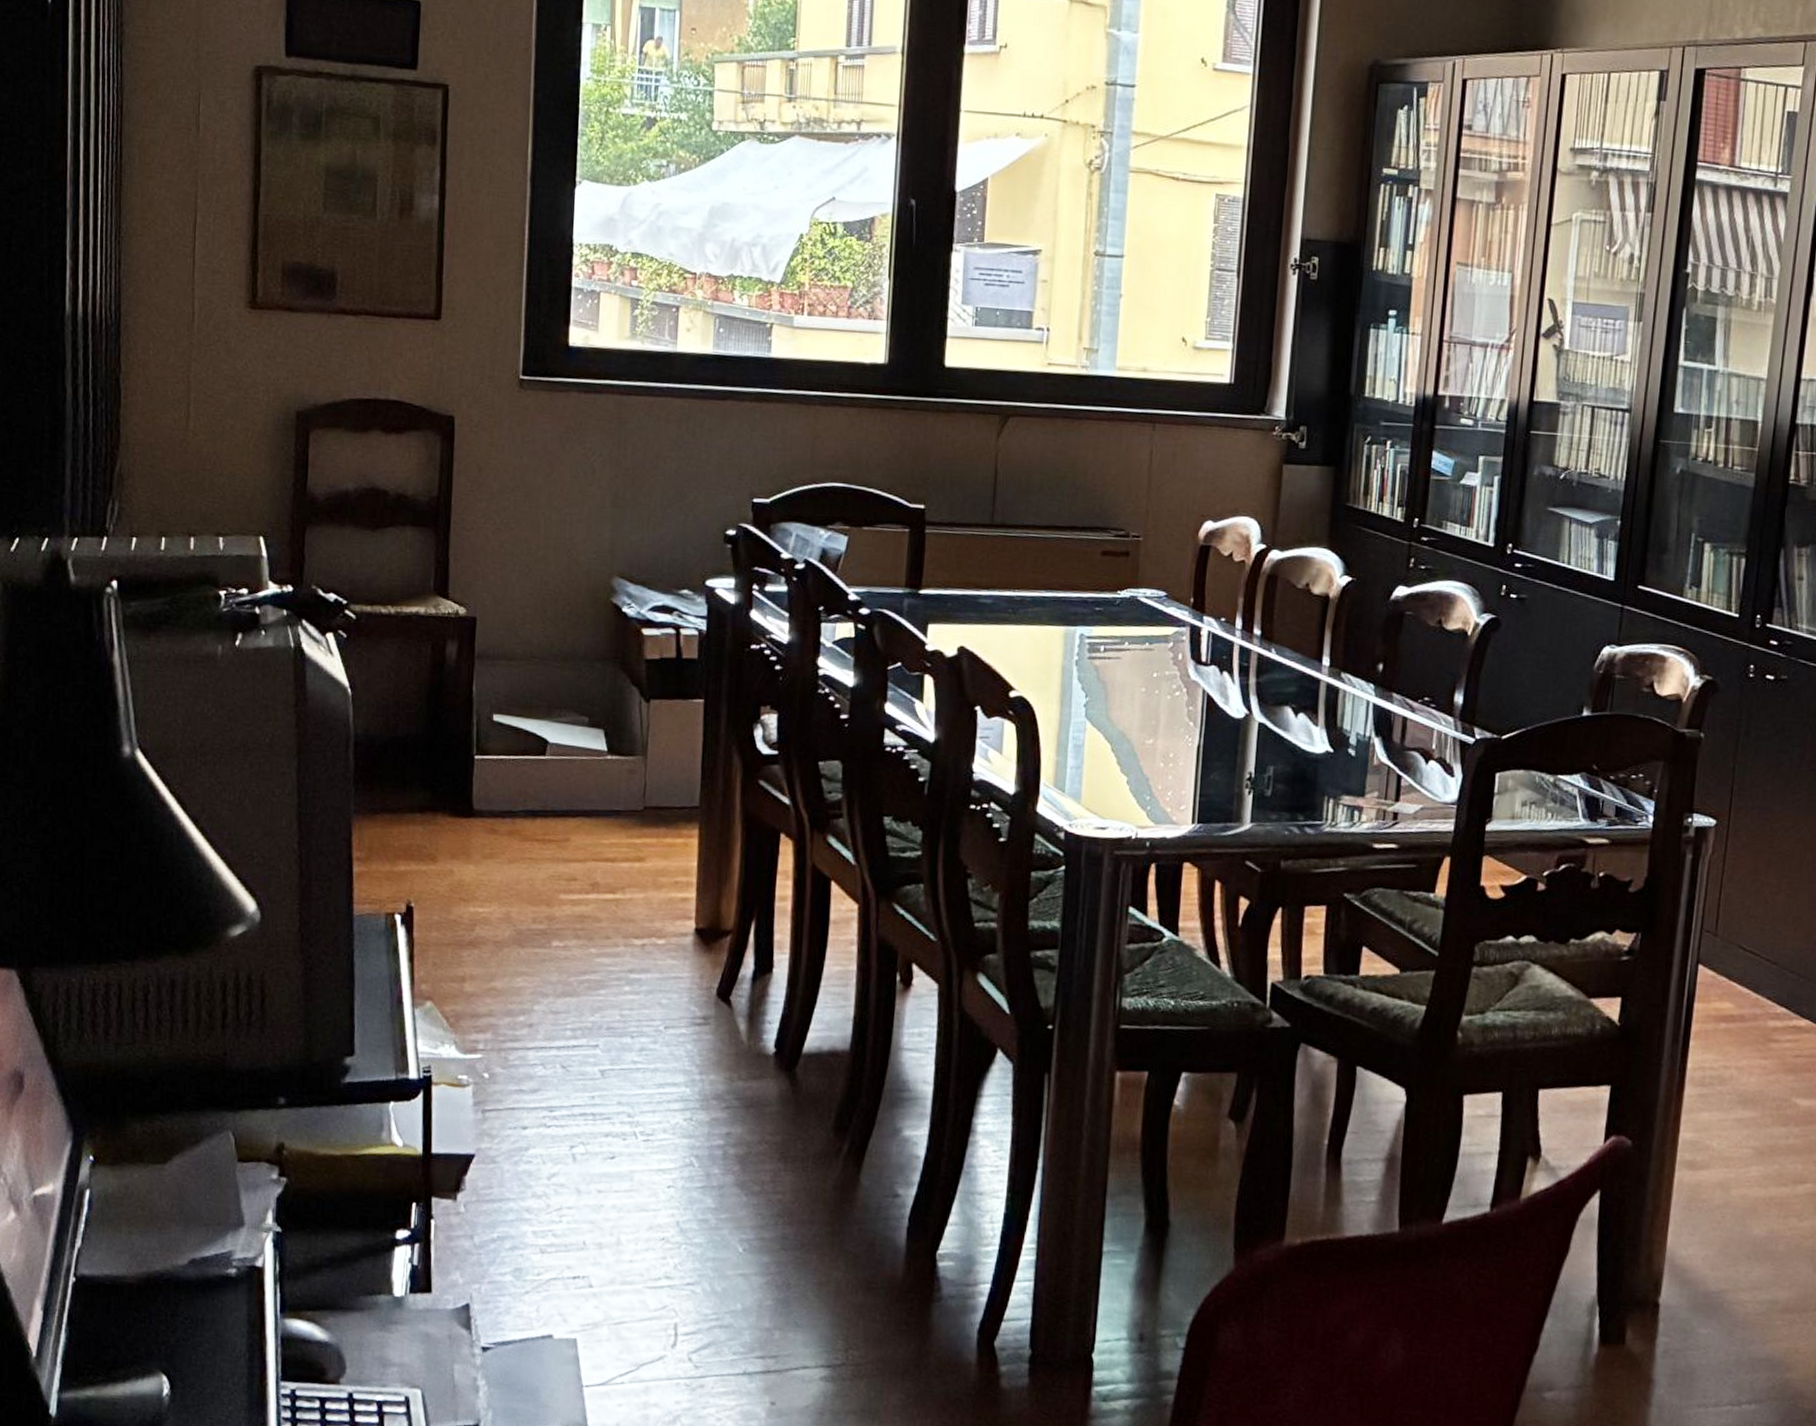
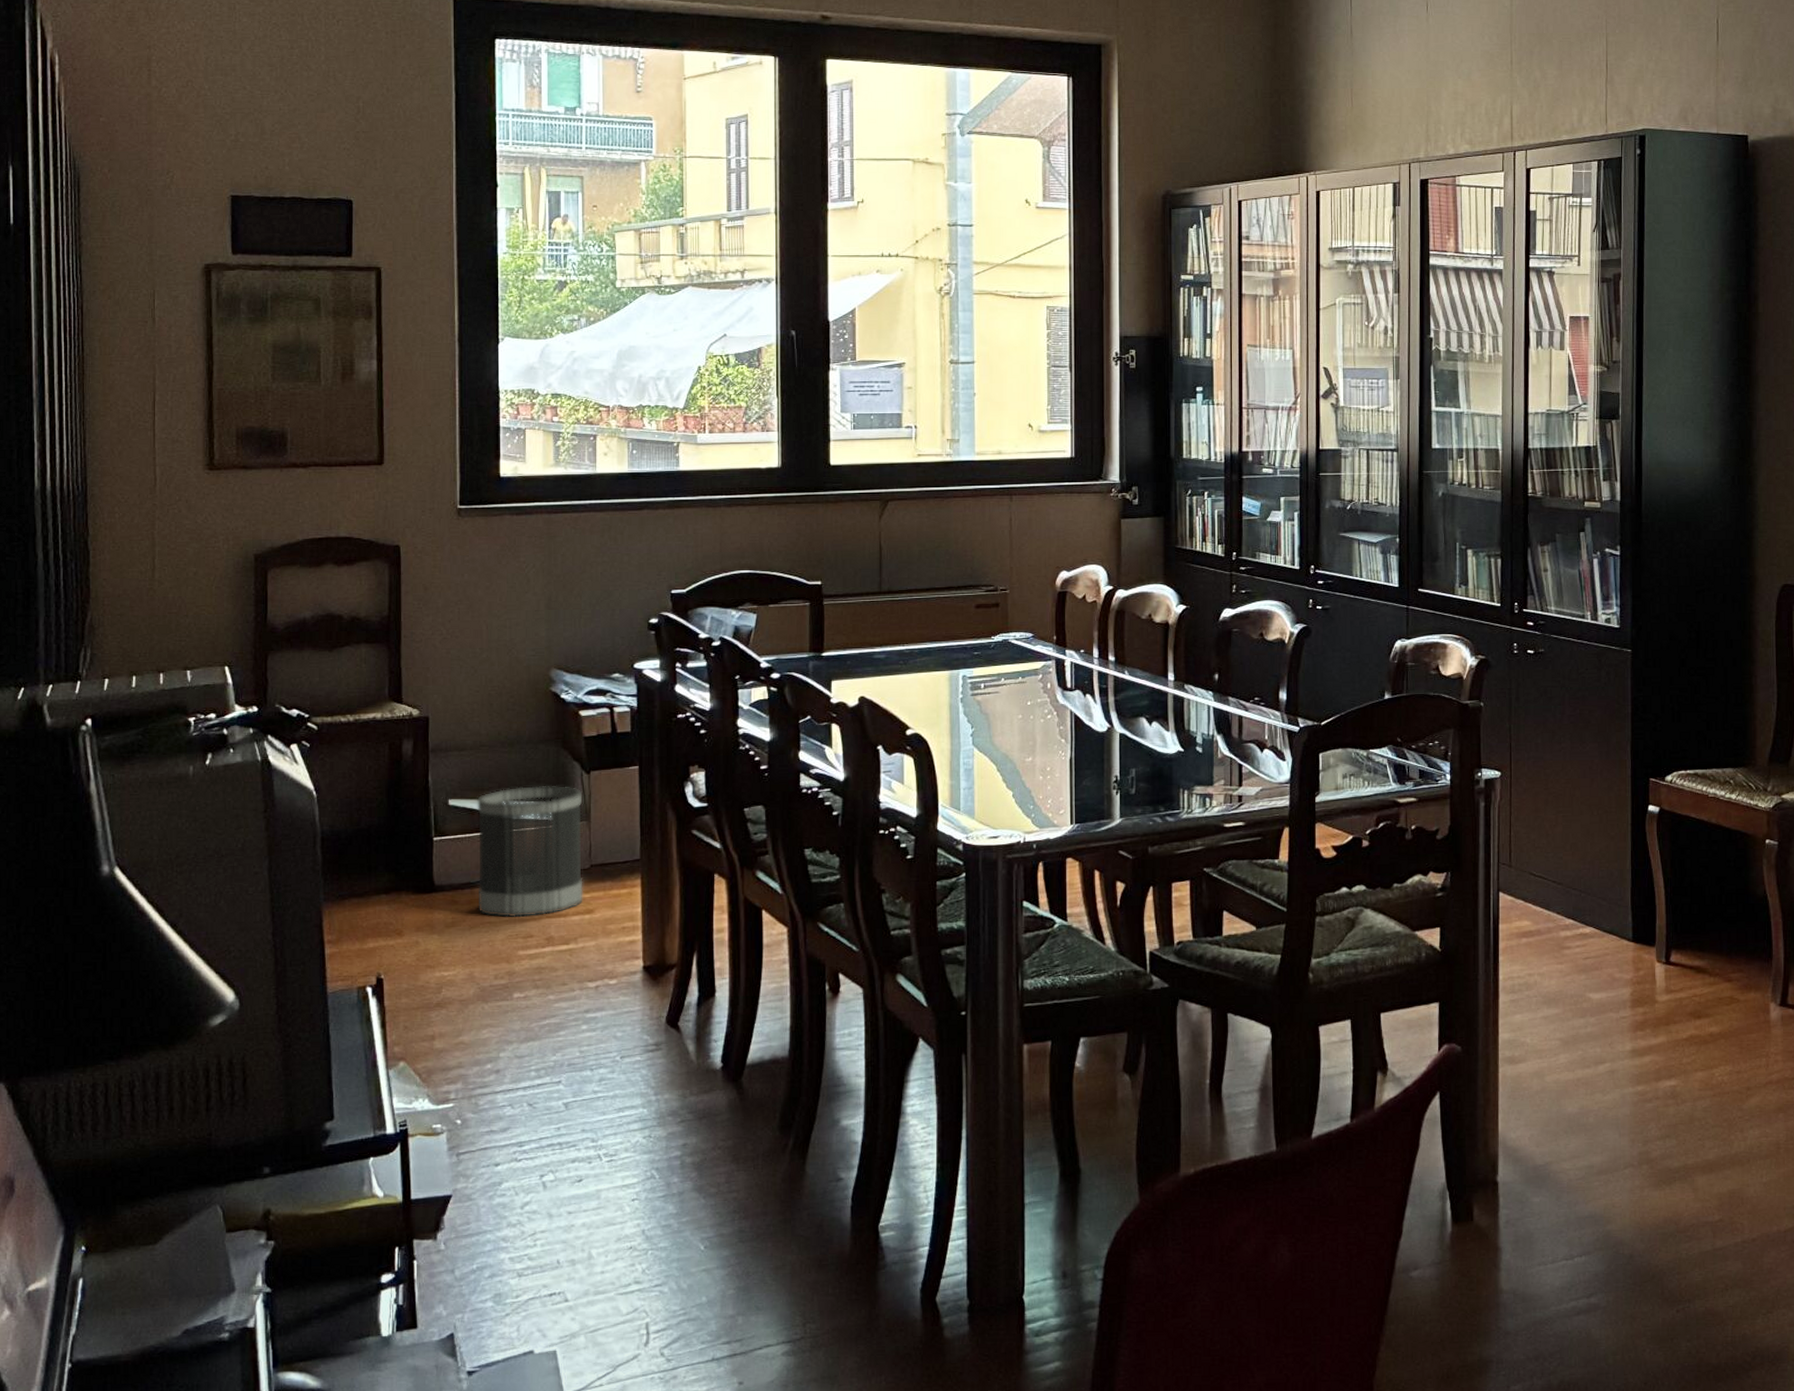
wastebasket: none [518,708,640,858] -> present [477,785,583,918]

